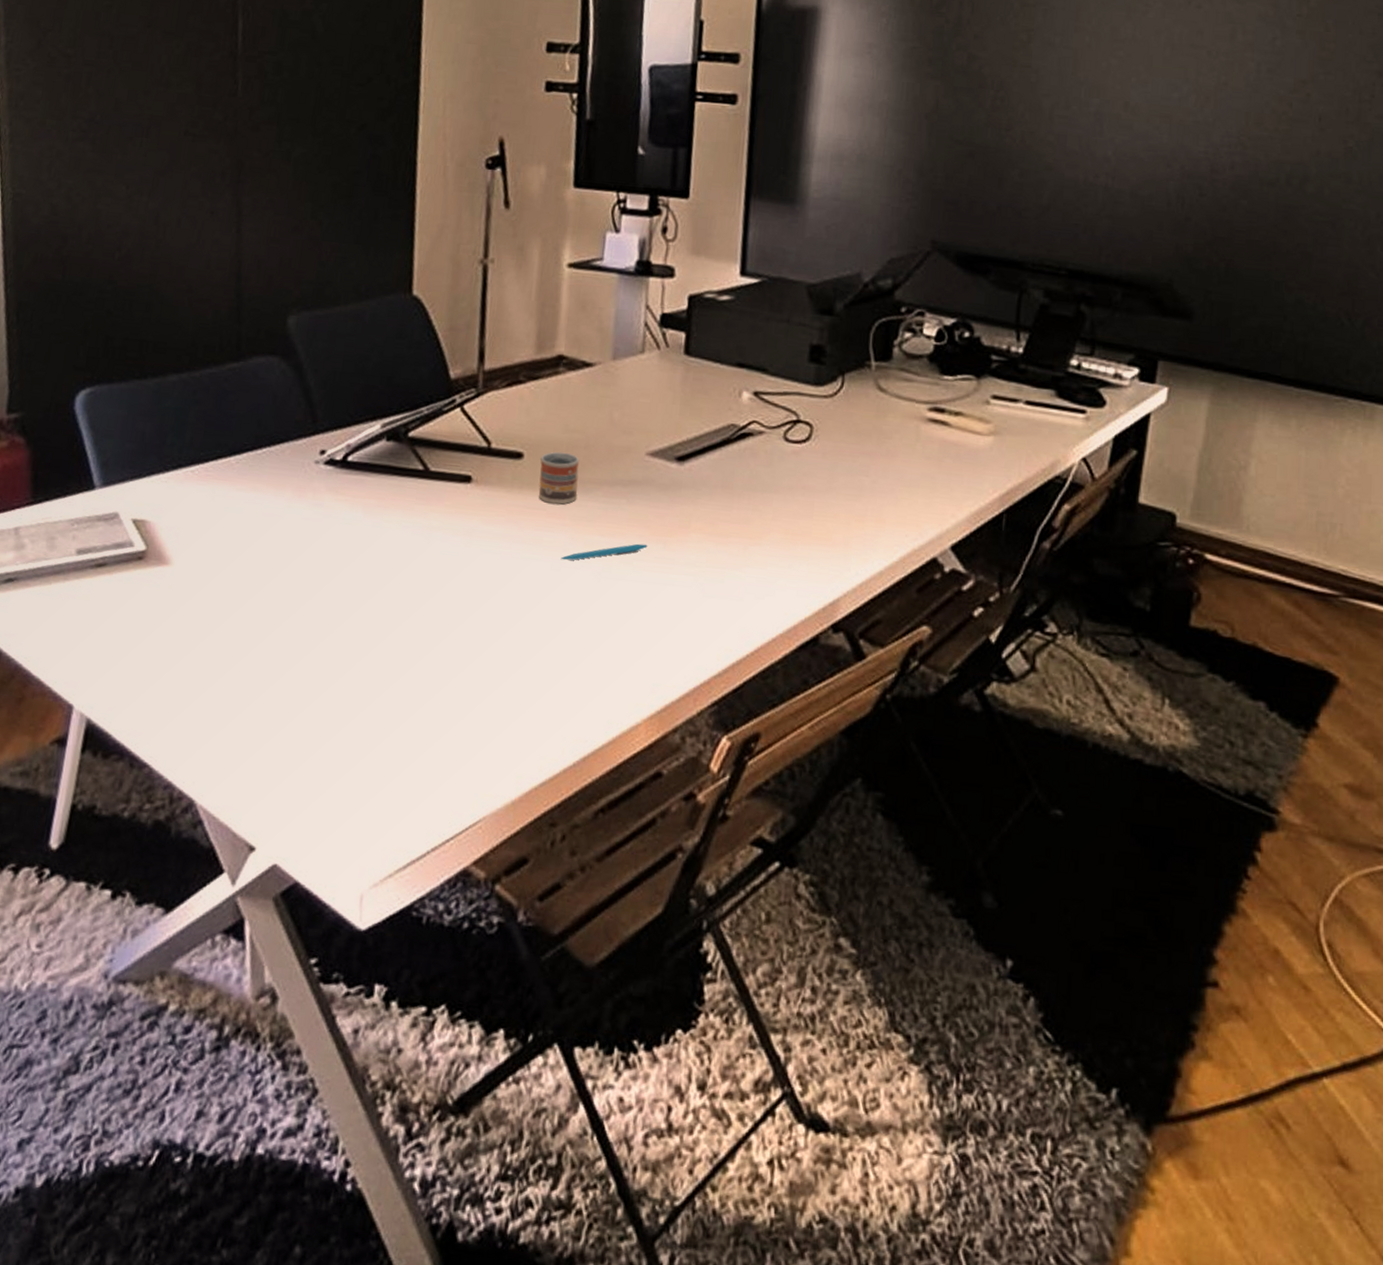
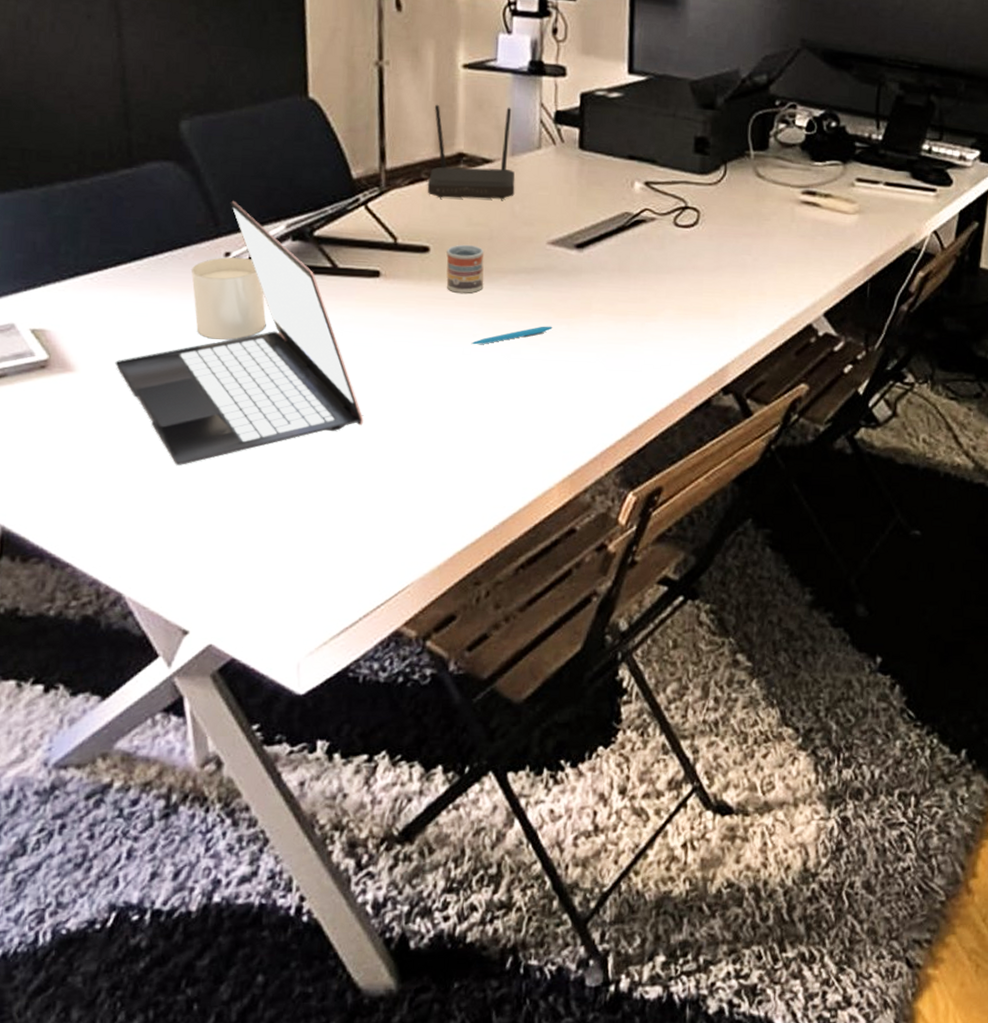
laptop: none [207,397,446,669] -> present [115,200,364,465]
mug: none [286,455,356,541] -> present [191,257,267,340]
wireless router: none [524,304,616,405] -> present [427,104,515,199]

